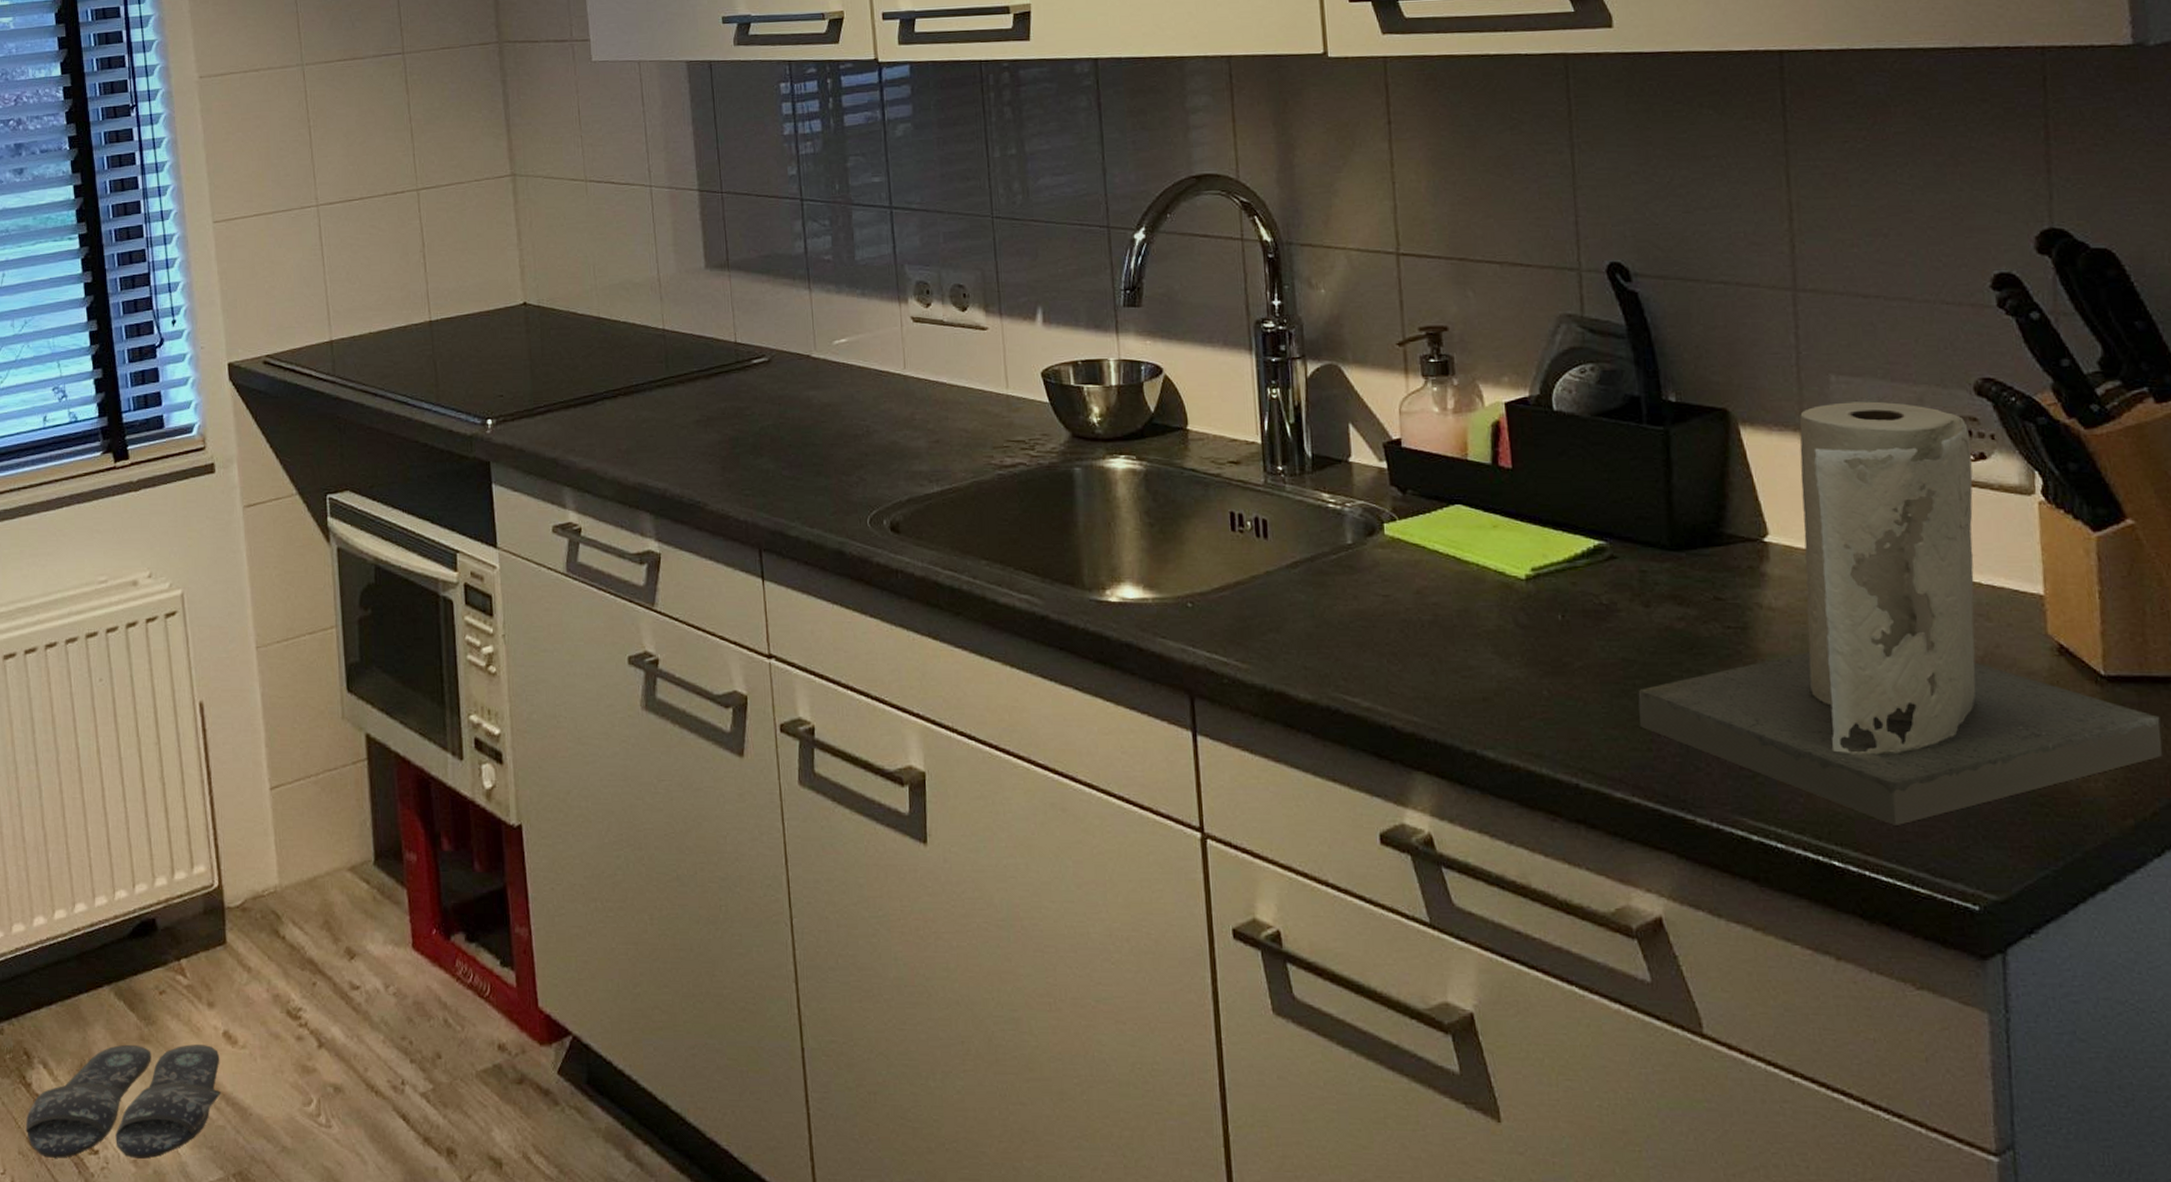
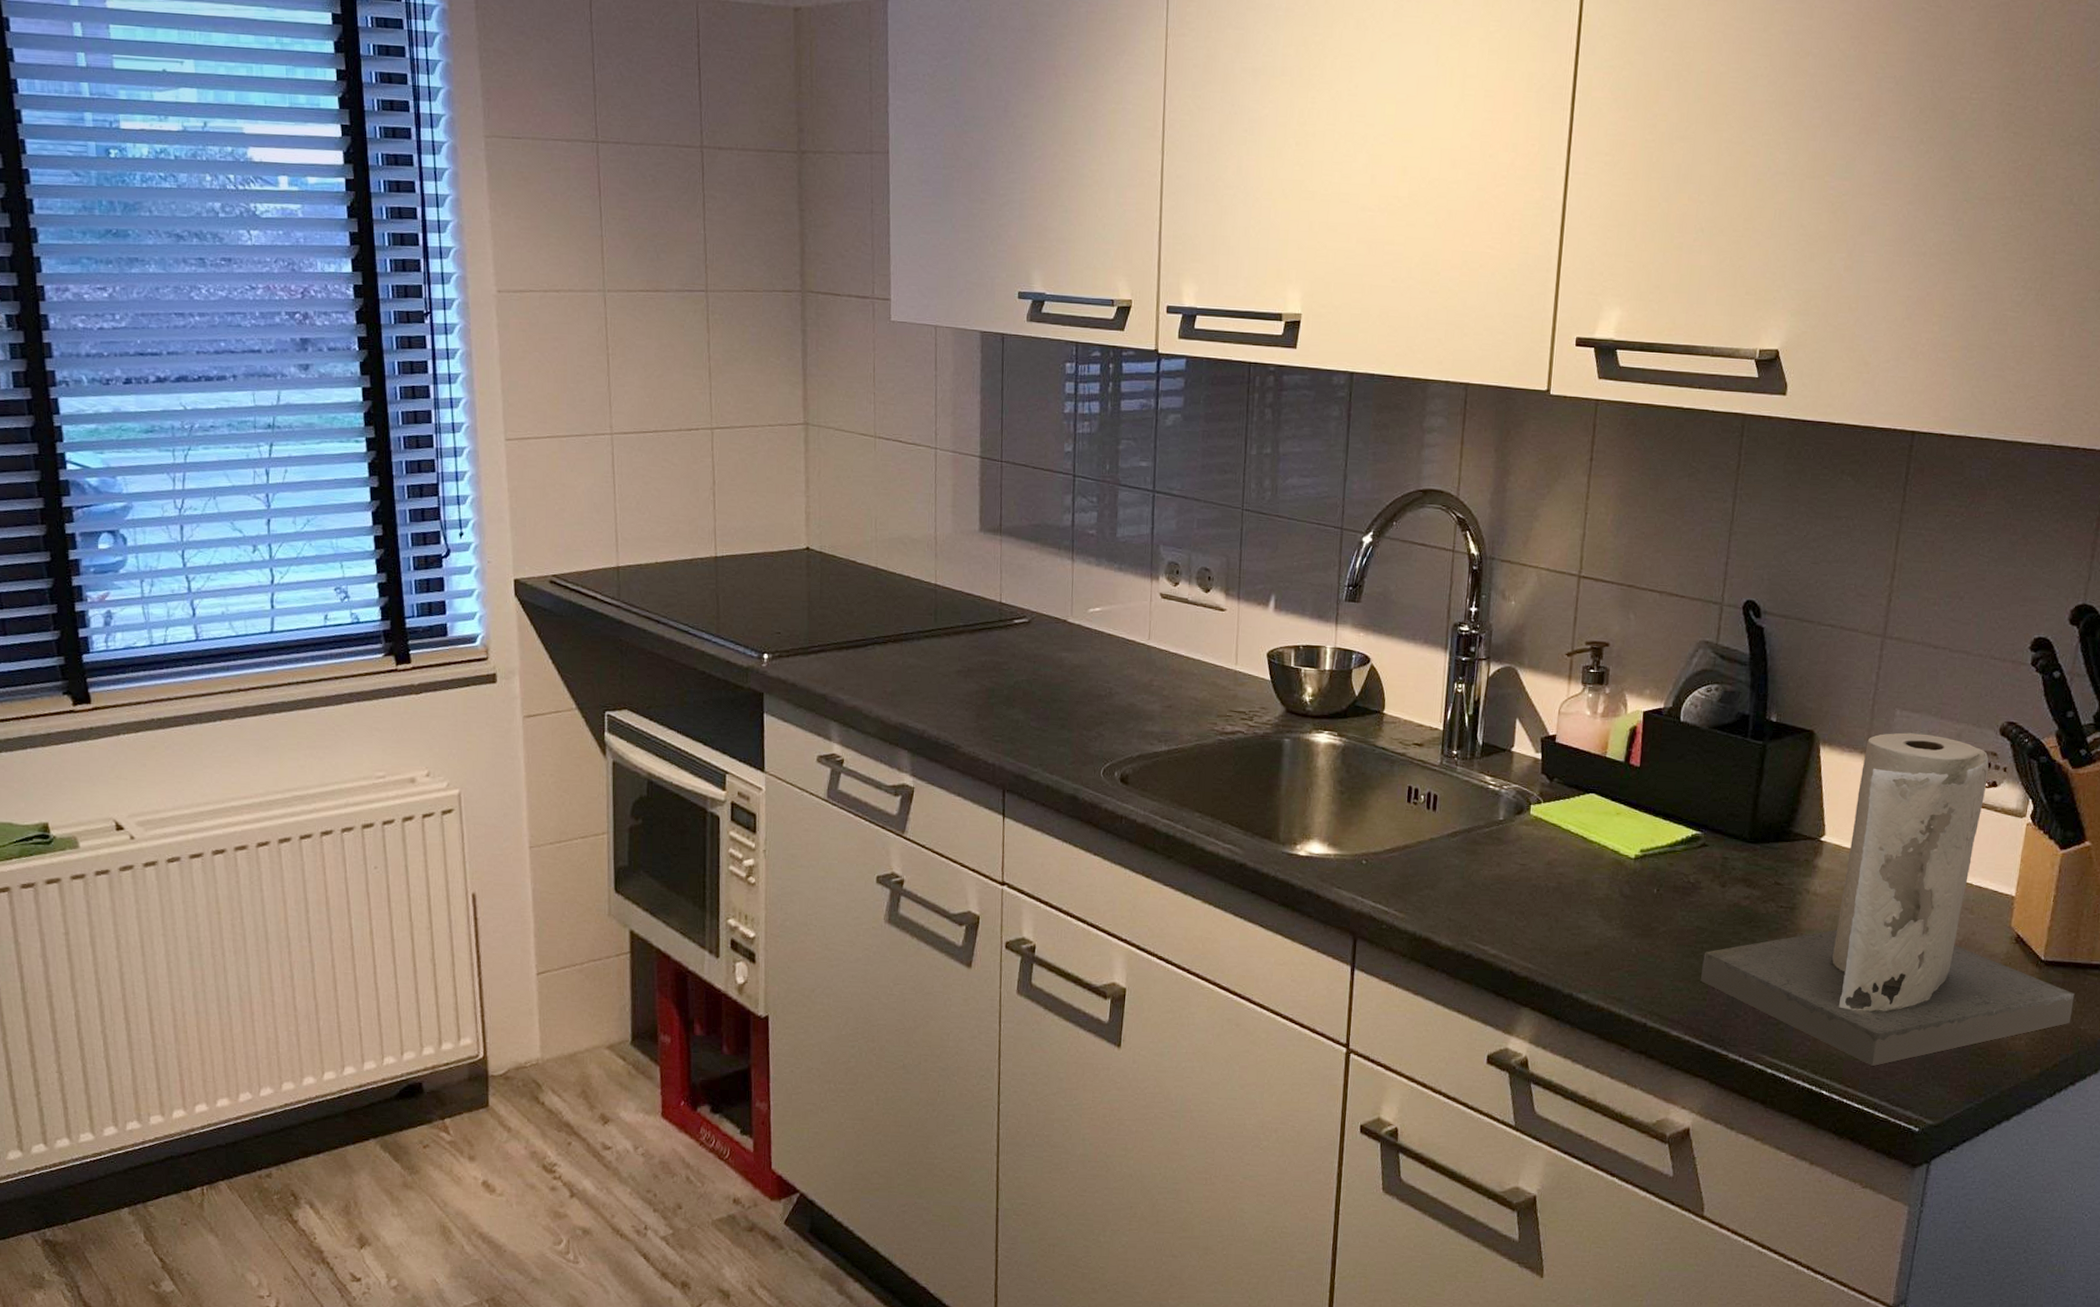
slippers: present [25,1044,221,1159] -> none [291,1189,478,1286]

